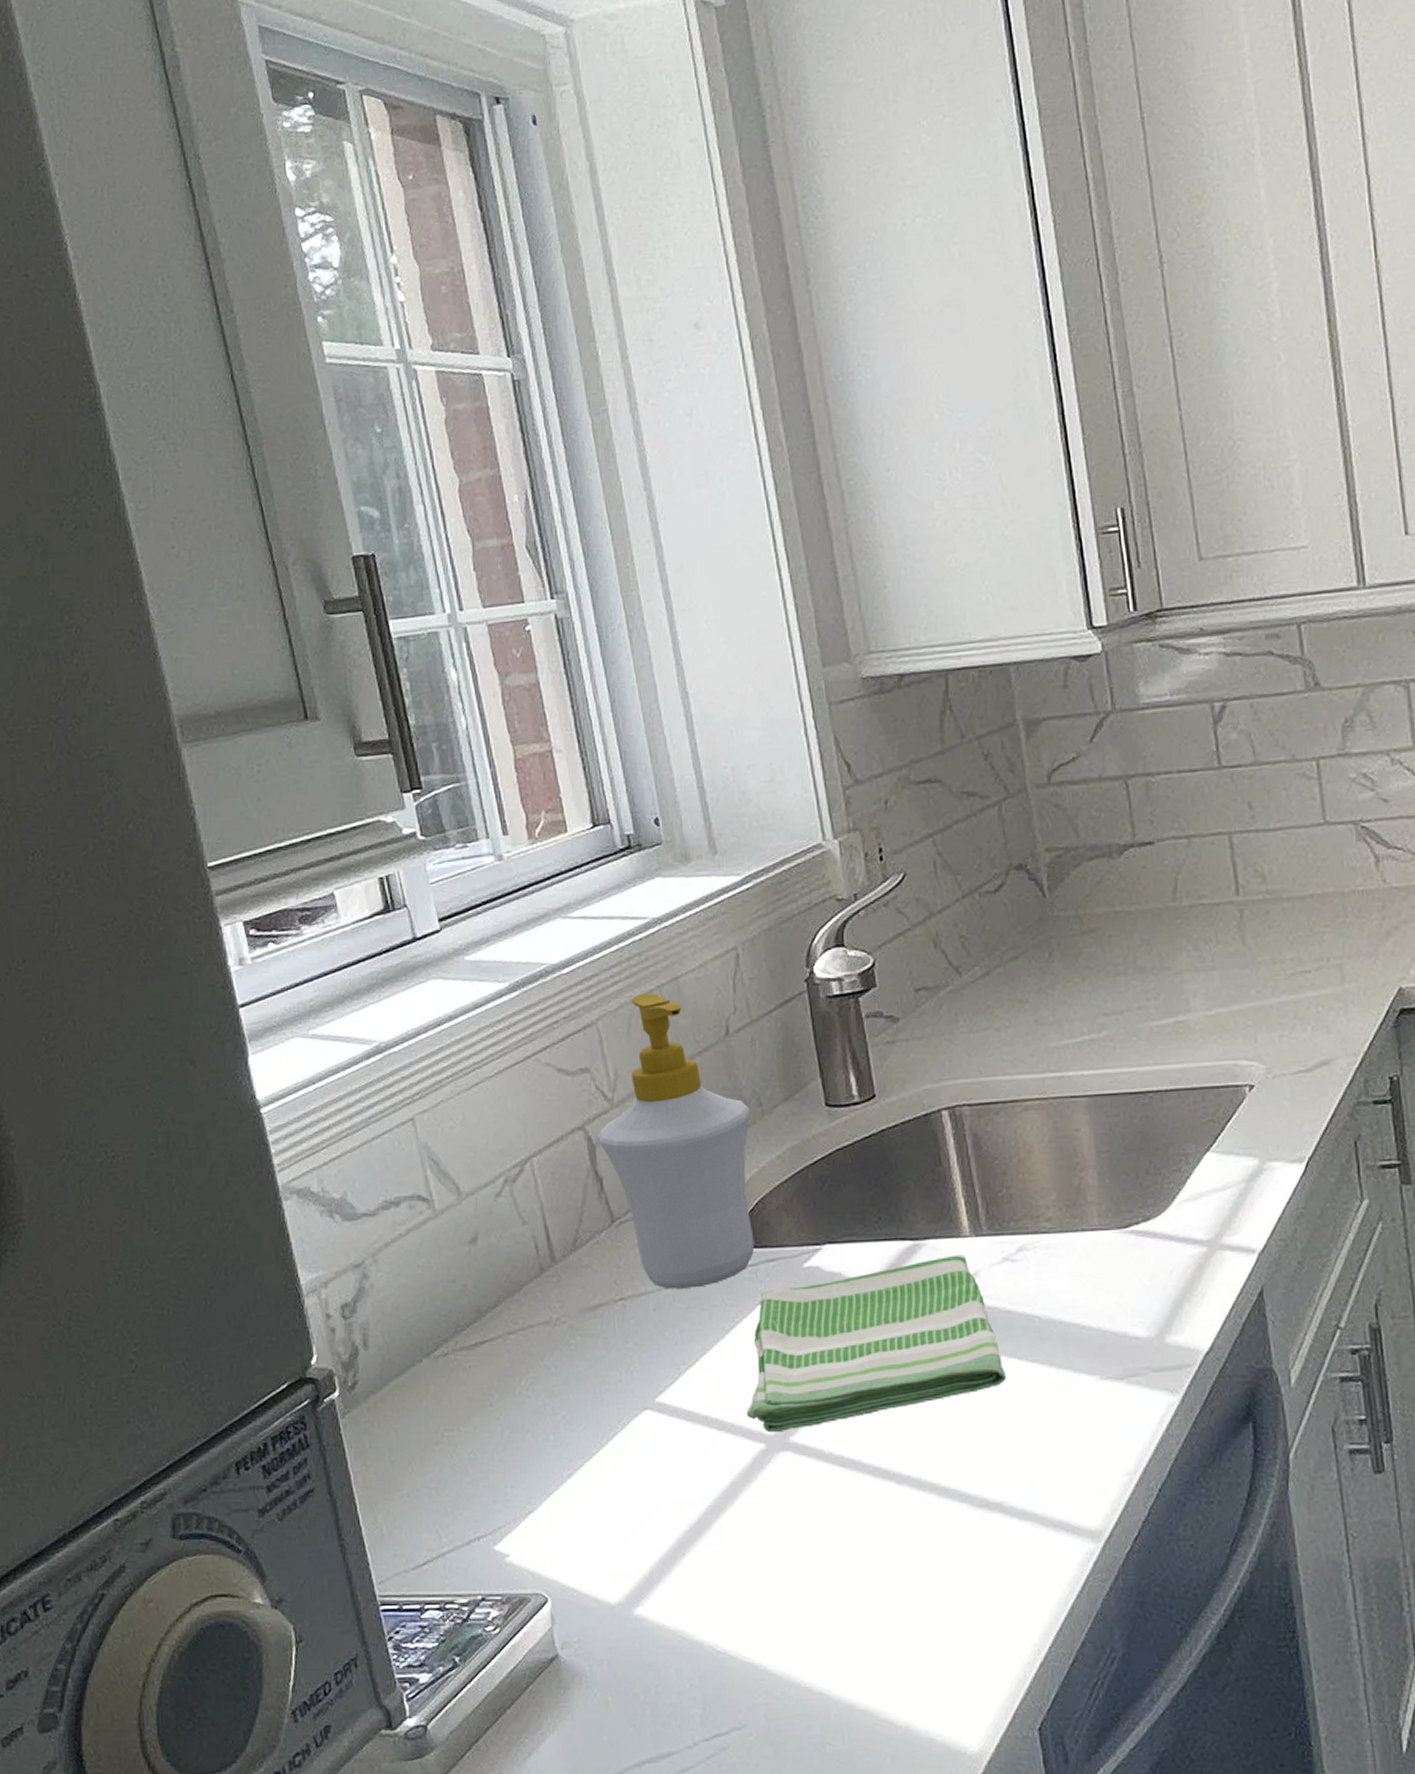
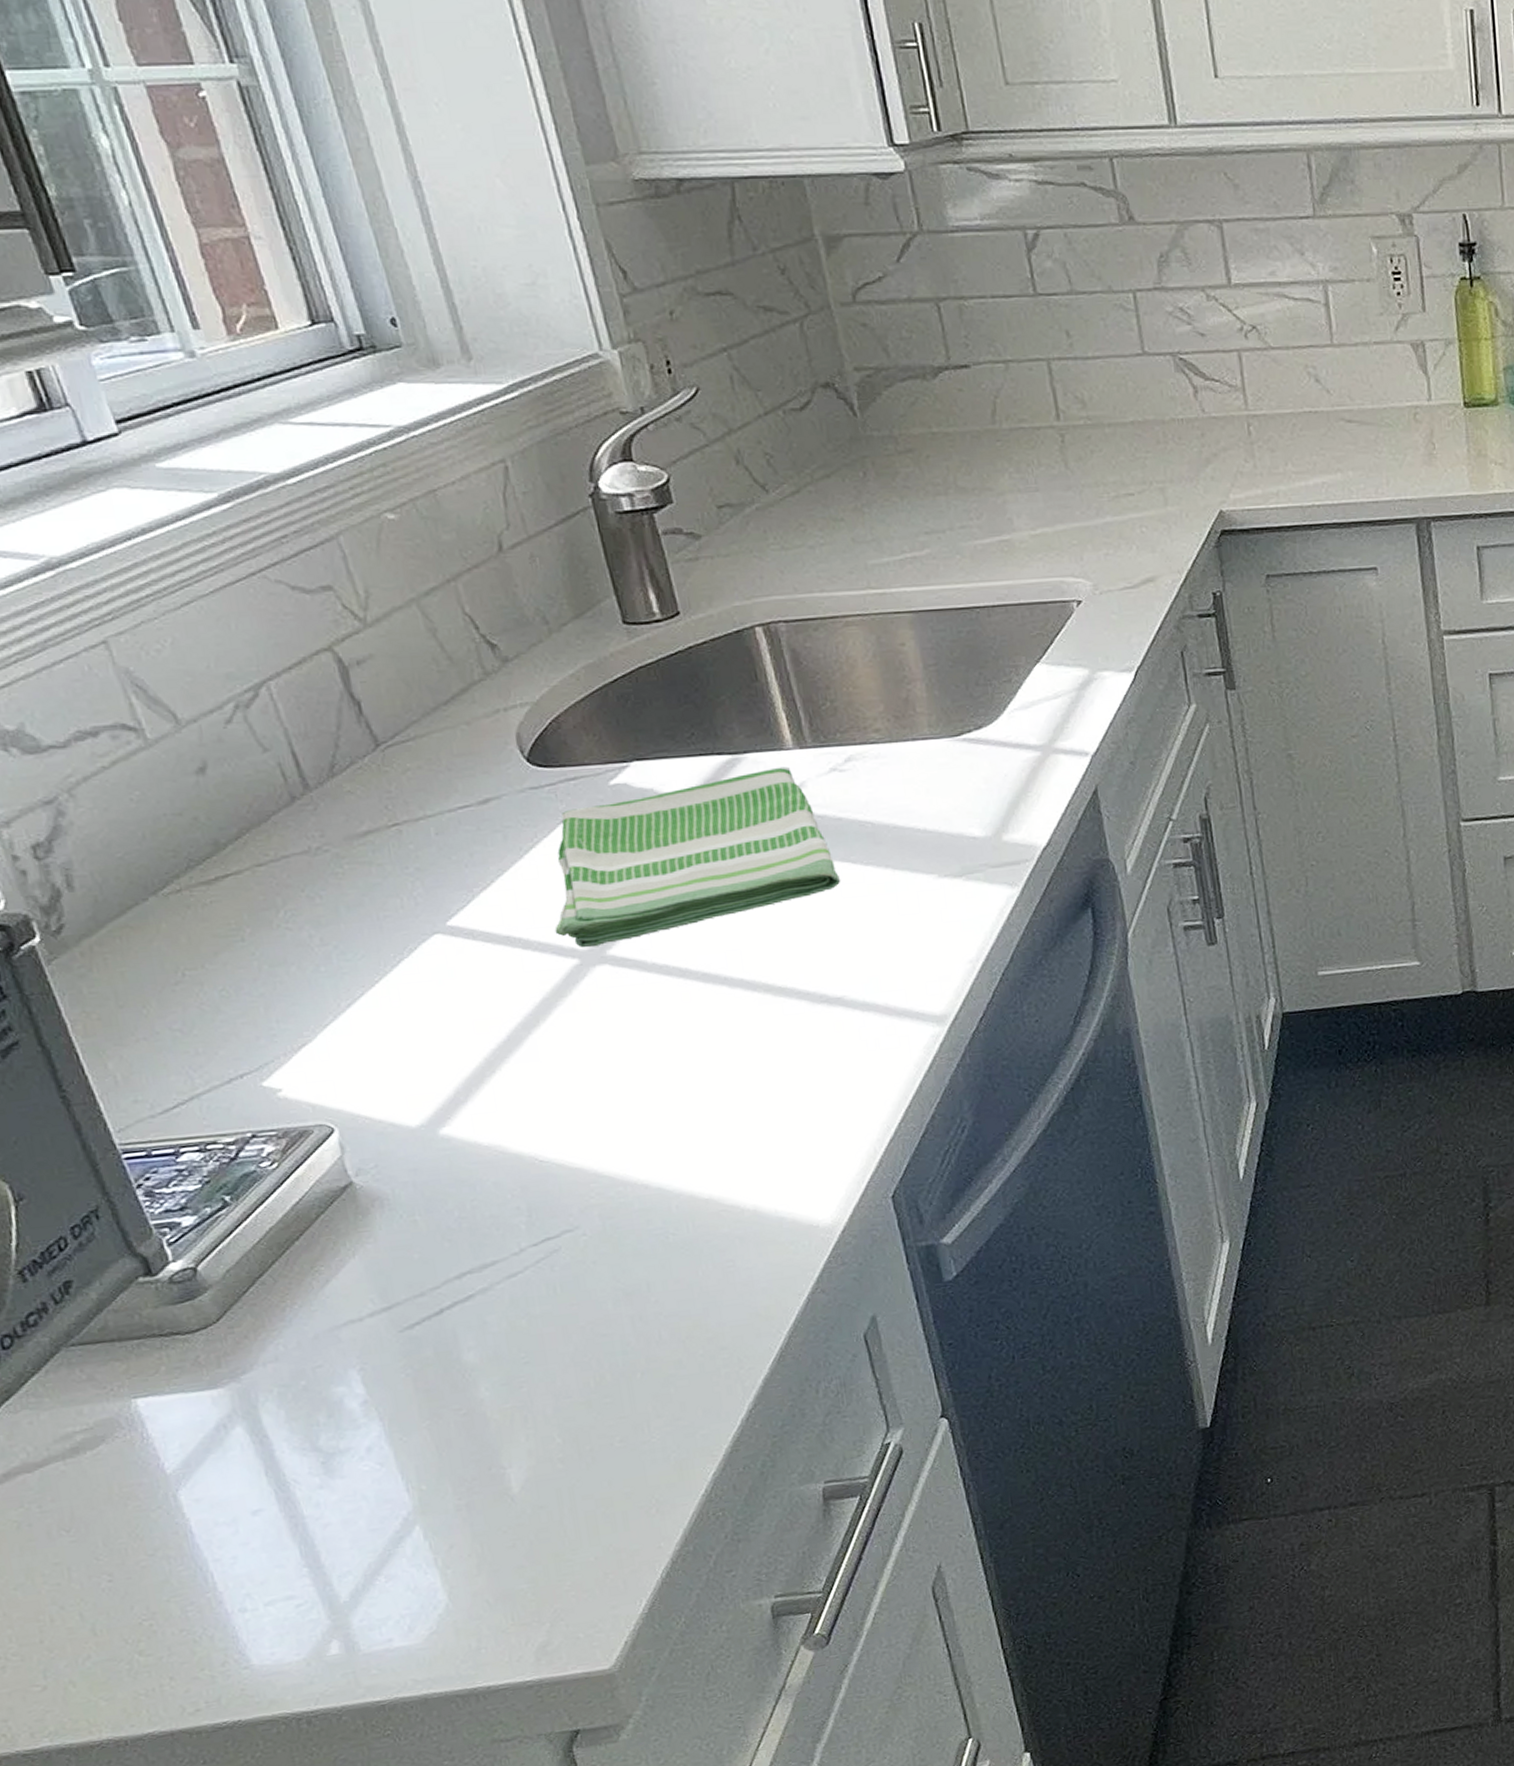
soap bottle: present [597,993,755,1290] -> none [349,506,552,813]

